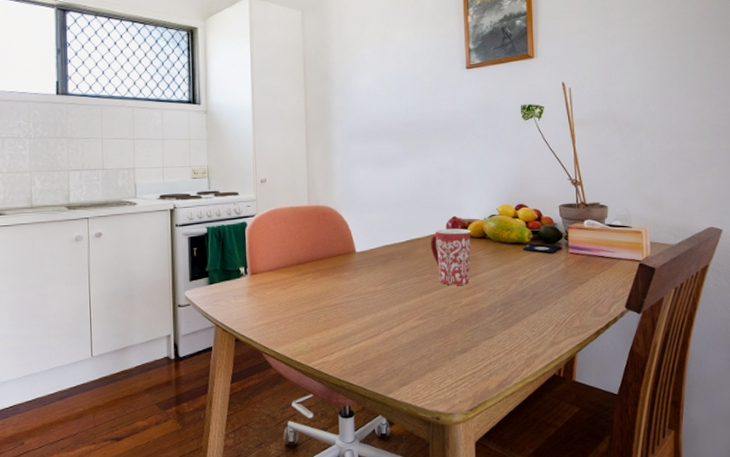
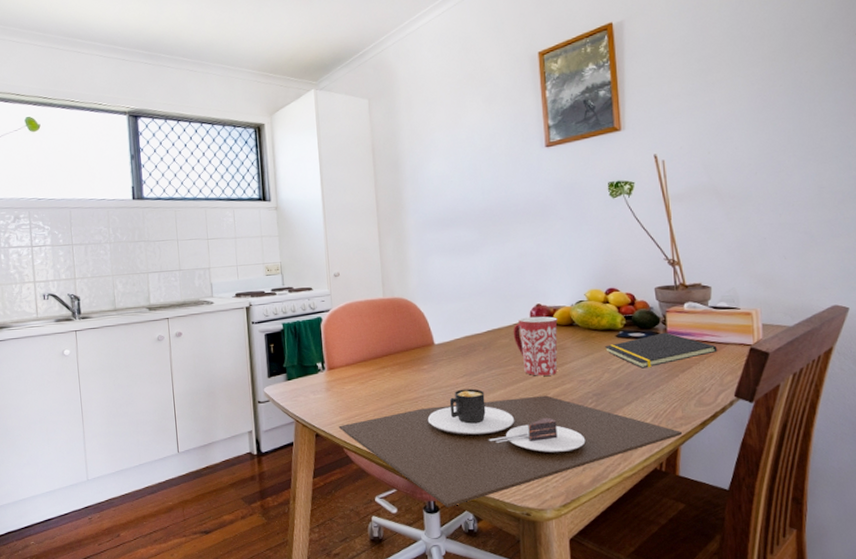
place setting: none [258,296,579,412] -> present [338,388,682,508]
notepad: none [512,247,612,280] -> present [604,332,718,369]

